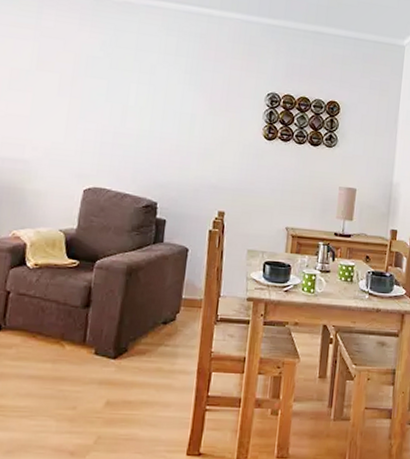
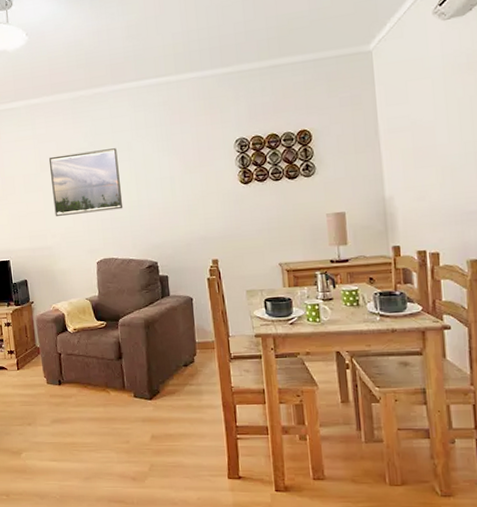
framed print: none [42,56,137,136] -> present [48,148,124,216]

